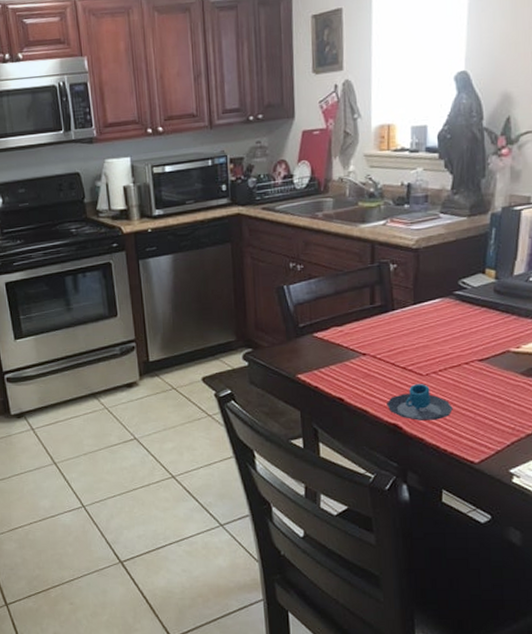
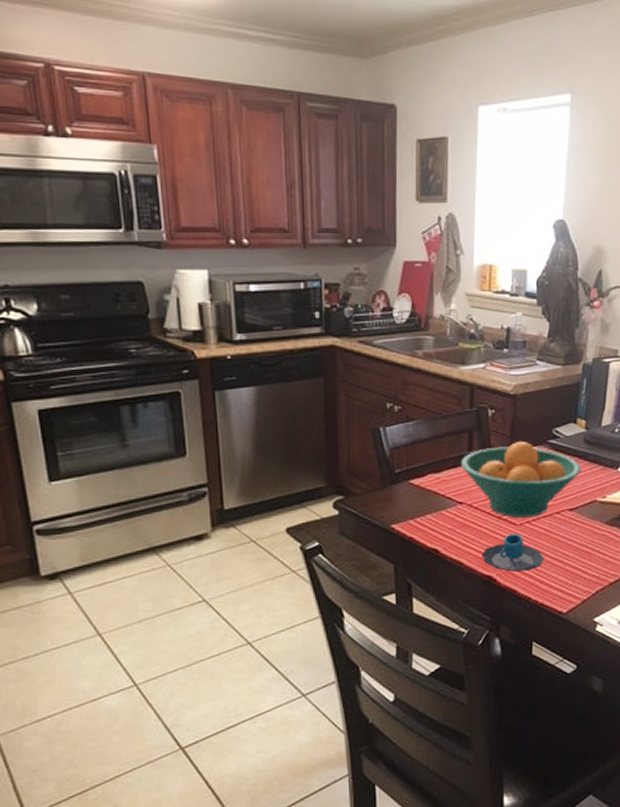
fruit bowl: none [363,294,492,368] -> present [461,442,581,518]

